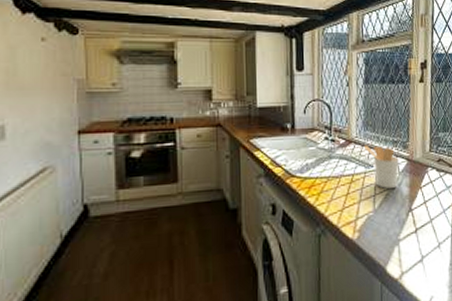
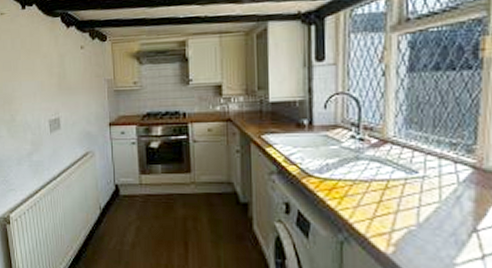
utensil holder: present [363,145,399,190] -> none [404,146,459,202]

